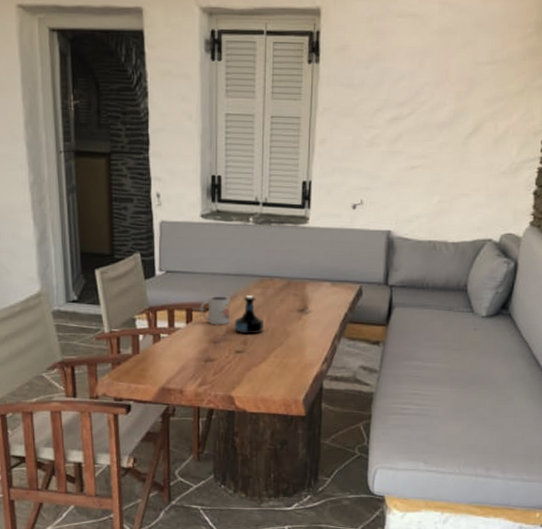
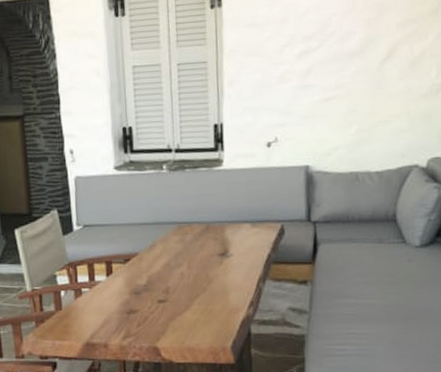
mug: present [200,296,231,326] -> none [119,246,151,276]
tequila bottle: present [234,296,264,335] -> none [154,243,186,283]

